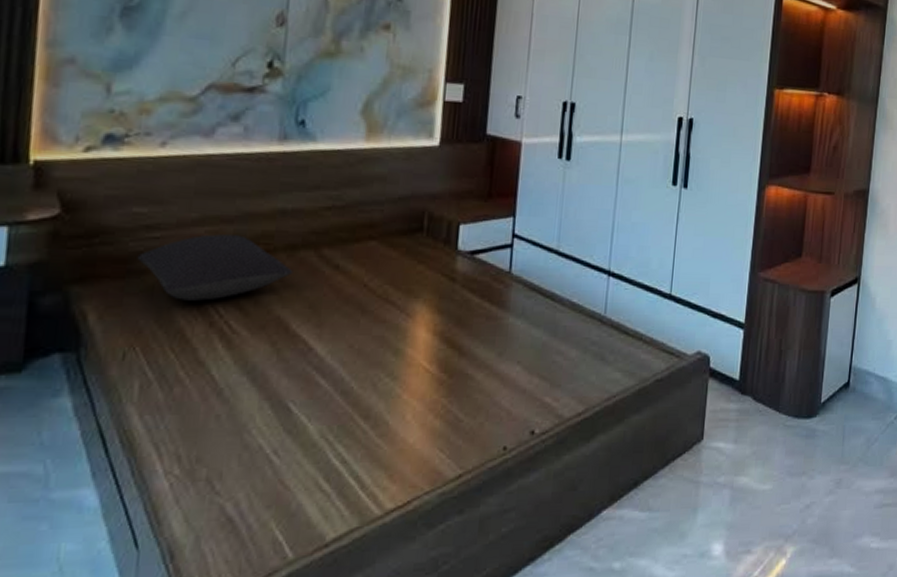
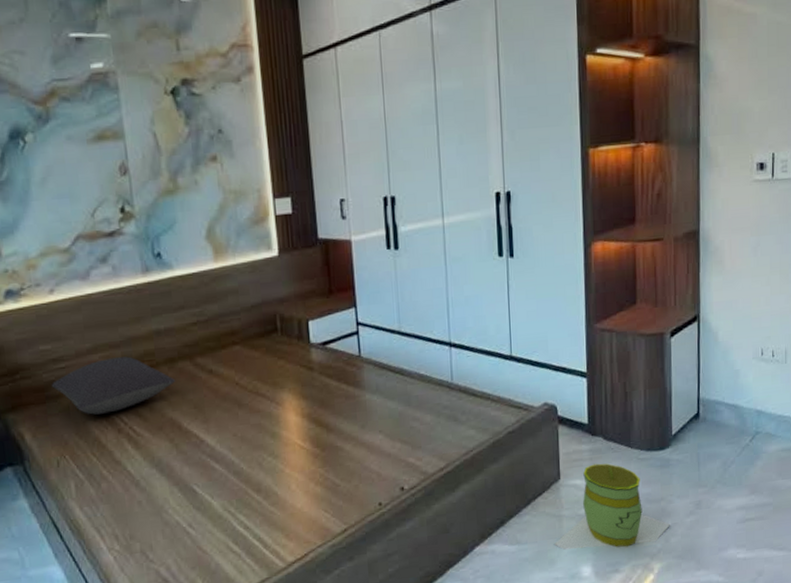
trash can: none [686,426,808,525] -> present [553,463,670,550]

